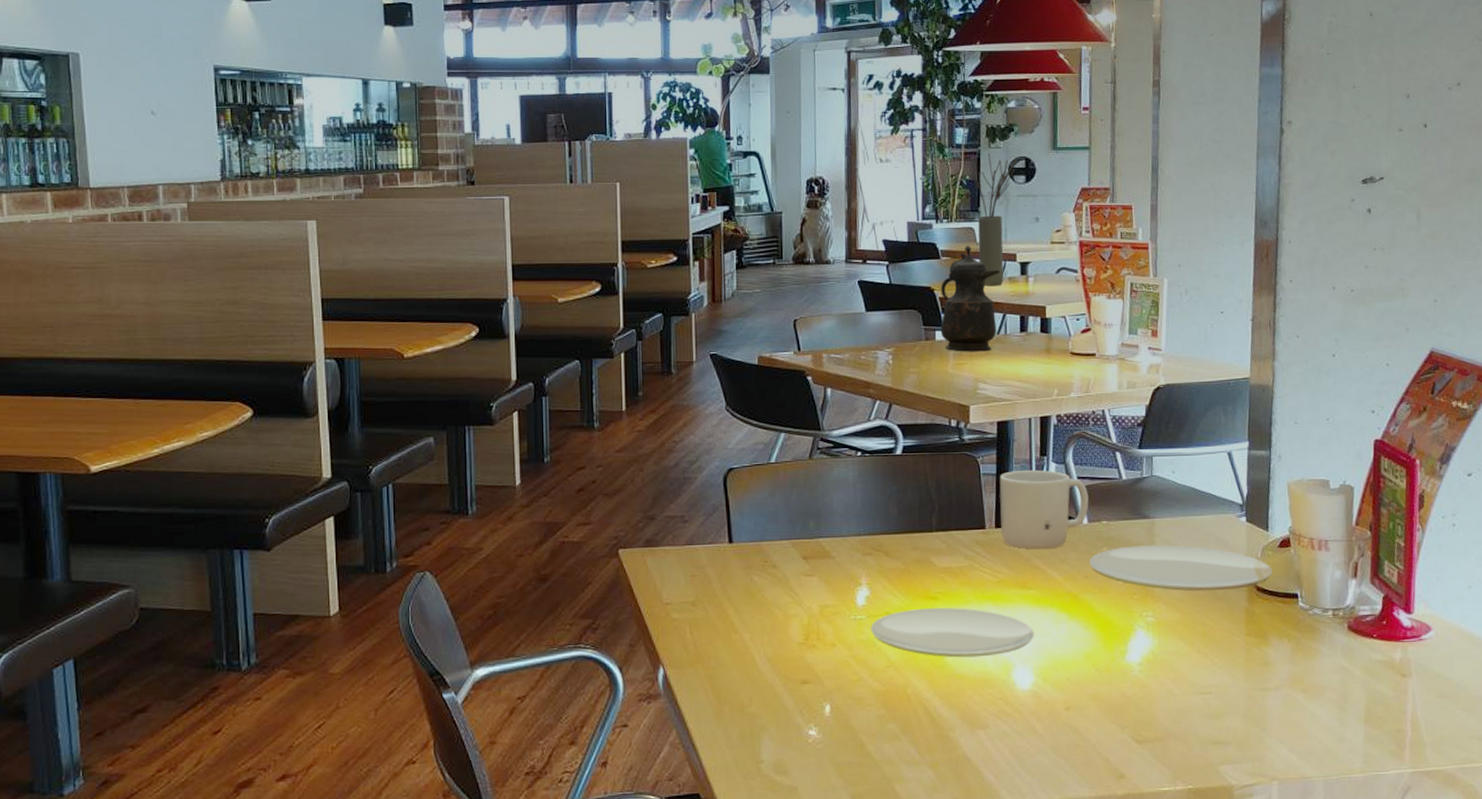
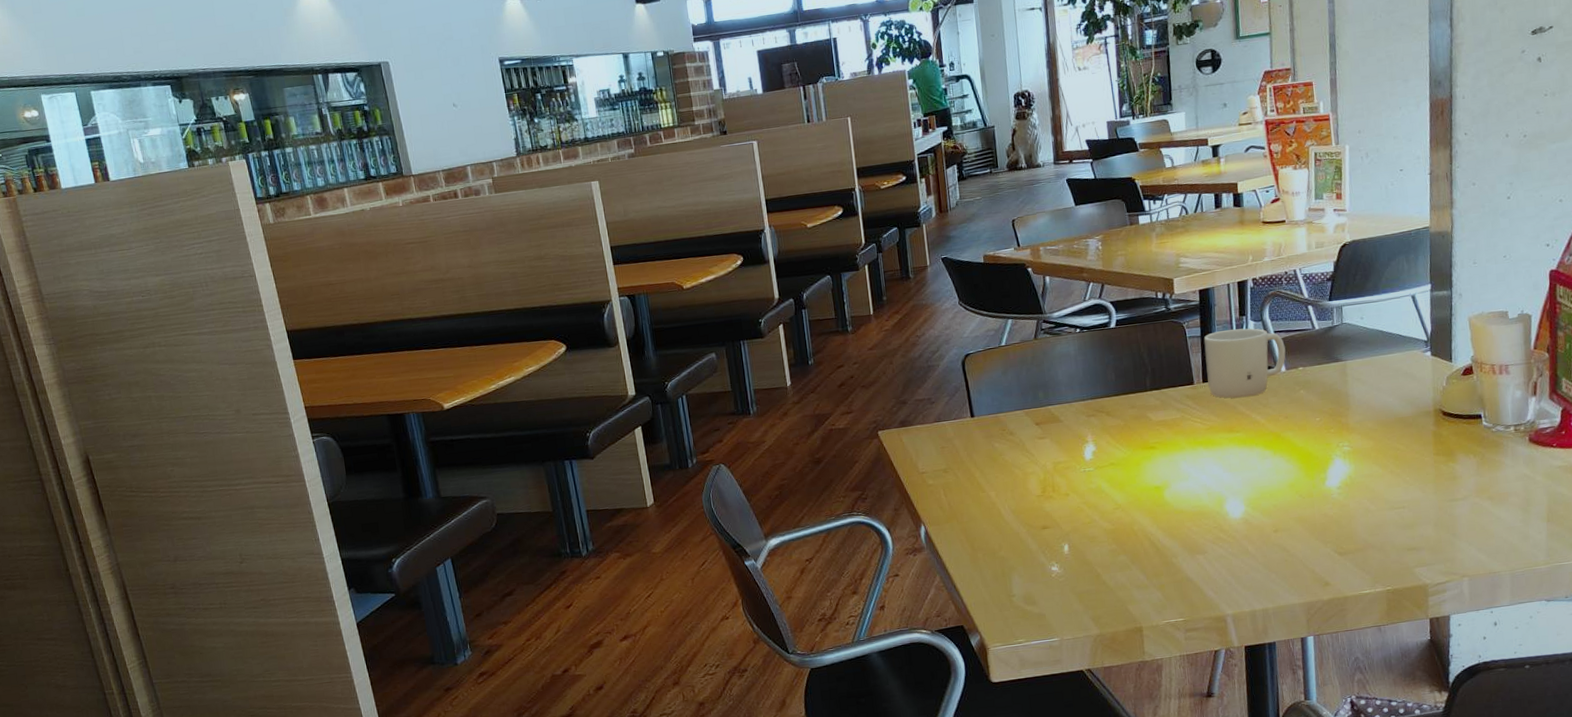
plate: present [870,607,1034,658] -> none [1098,454,1243,497]
coffeepot: present [940,245,1001,352] -> none [1141,135,1194,232]
vase: present [971,152,1017,286] -> none [1162,49,1204,171]
plate: present [1089,545,1273,592] -> none [1289,381,1458,422]

